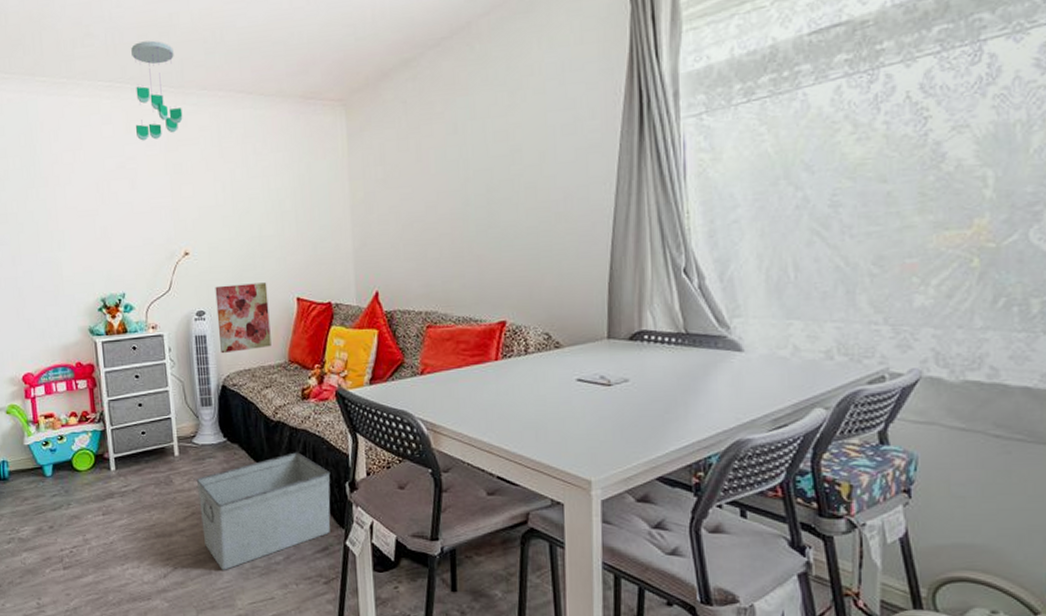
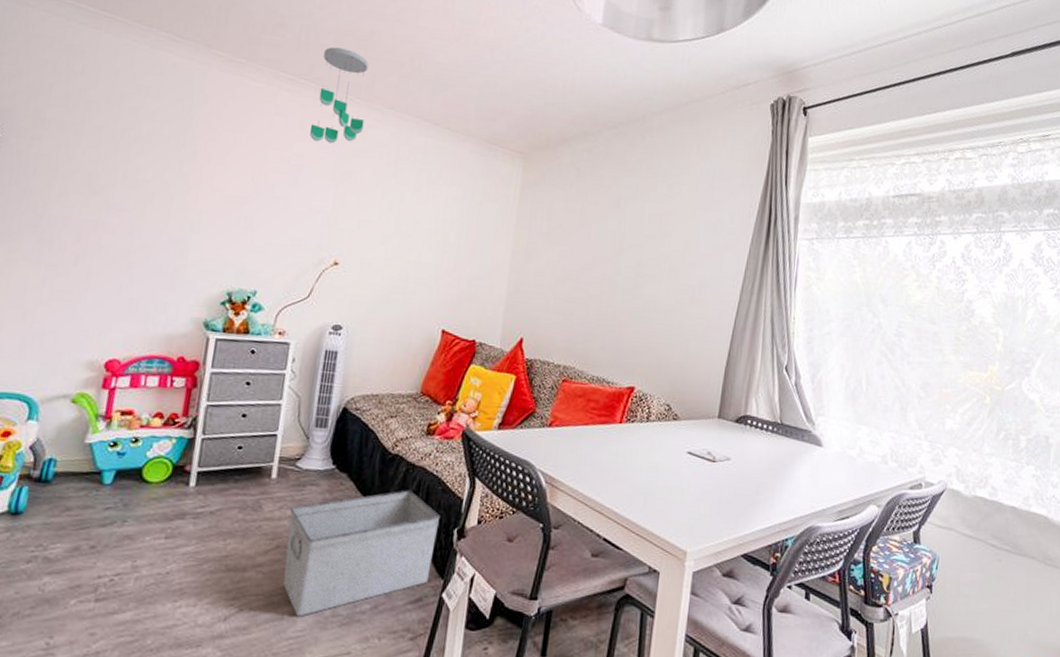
wall art: present [215,282,271,354] -> none [350,302,415,375]

